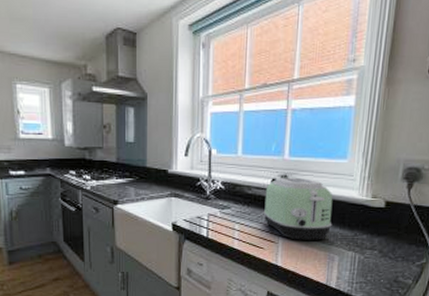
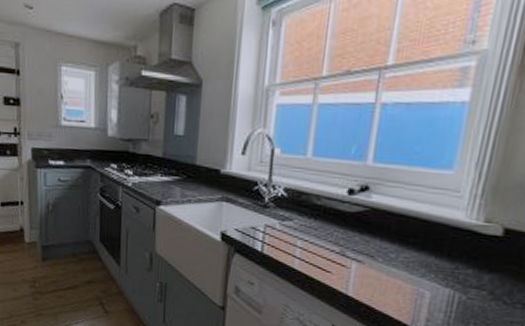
toaster: present [263,177,333,240] -> none [333,186,429,270]

